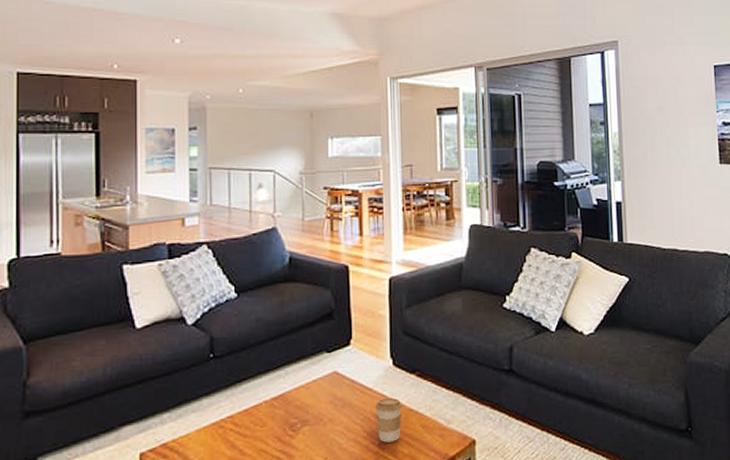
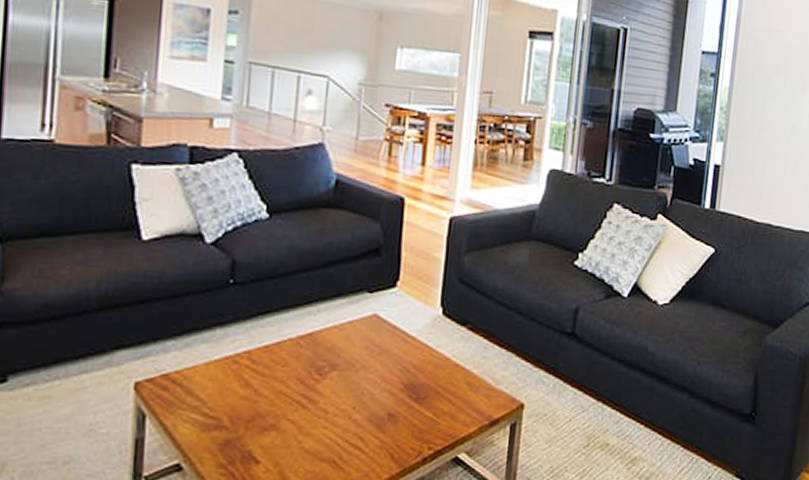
coffee cup: present [374,398,402,443] -> none [416,350,448,398]

